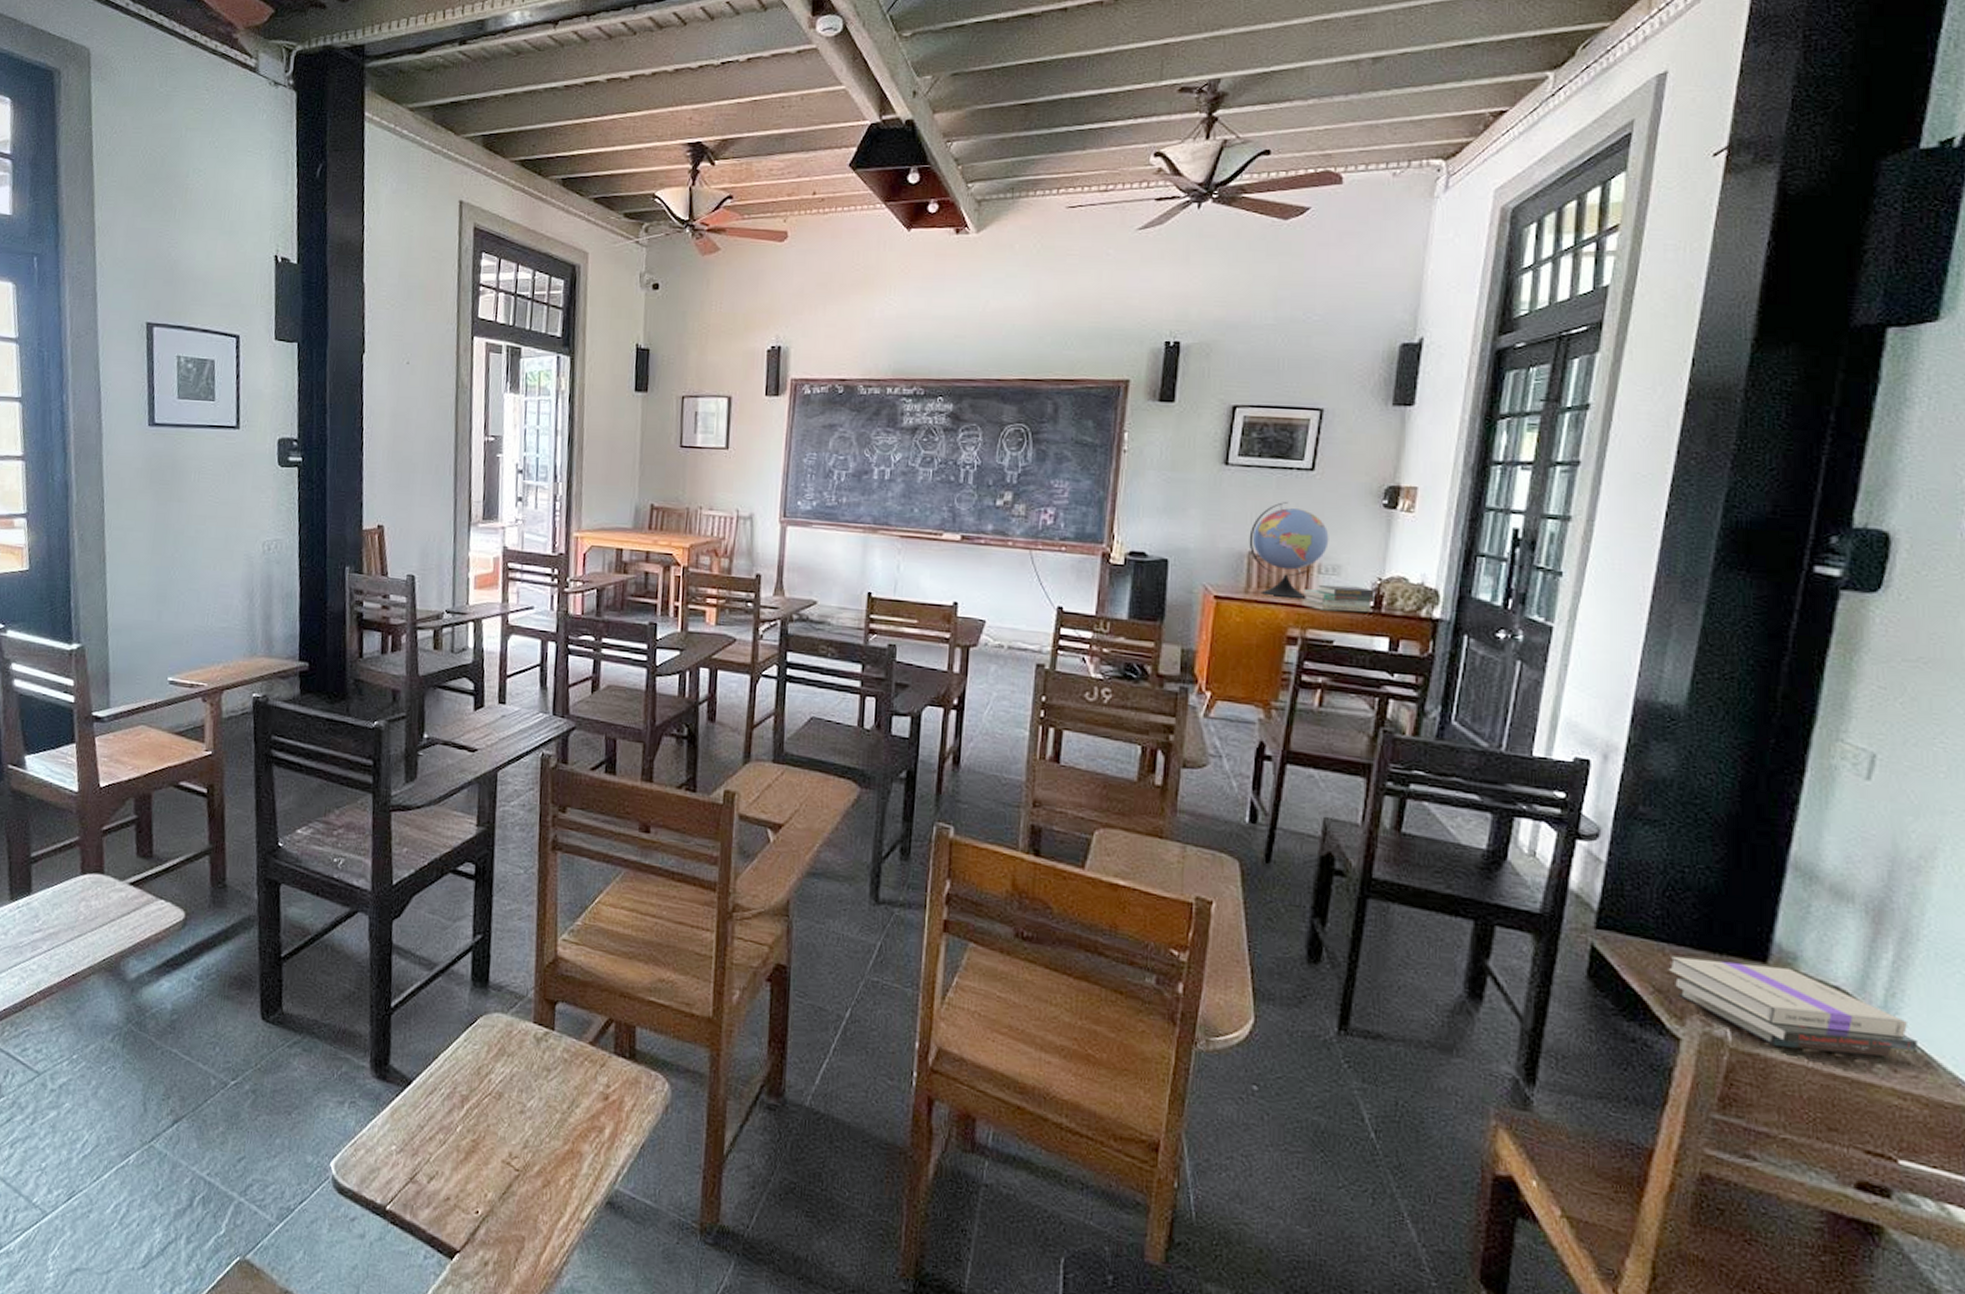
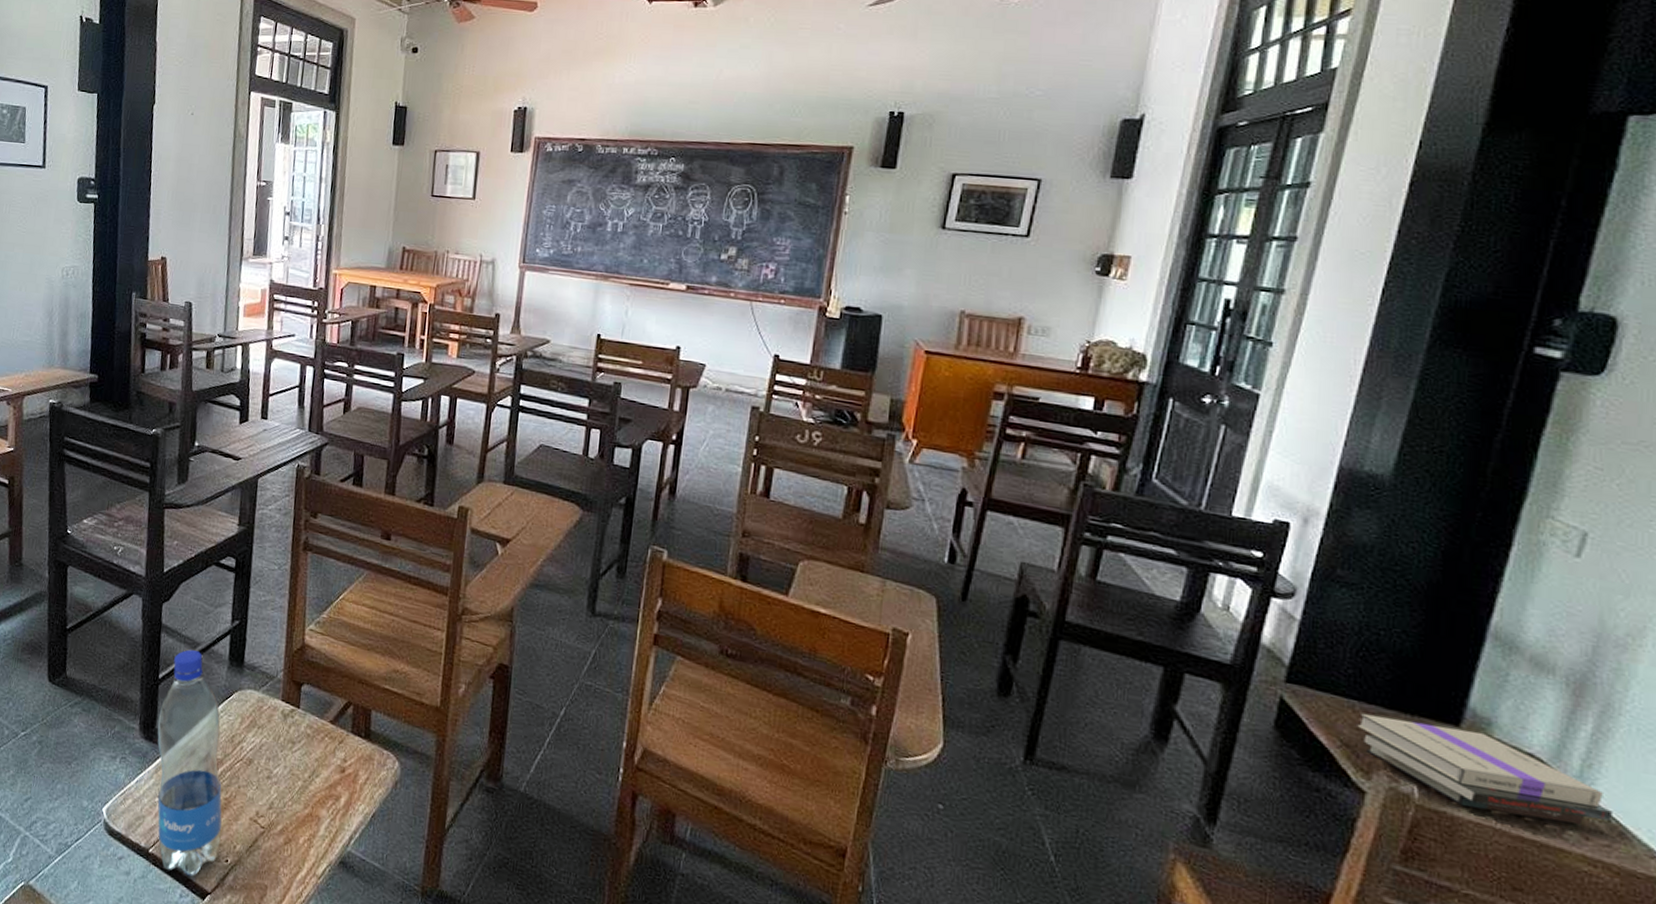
bottle: none [391,971,471,1236] -> present [157,649,222,878]
globe: present [1249,502,1329,598] -> none [961,265,1041,357]
books: present [1301,584,1375,613] -> none [1009,344,1083,373]

